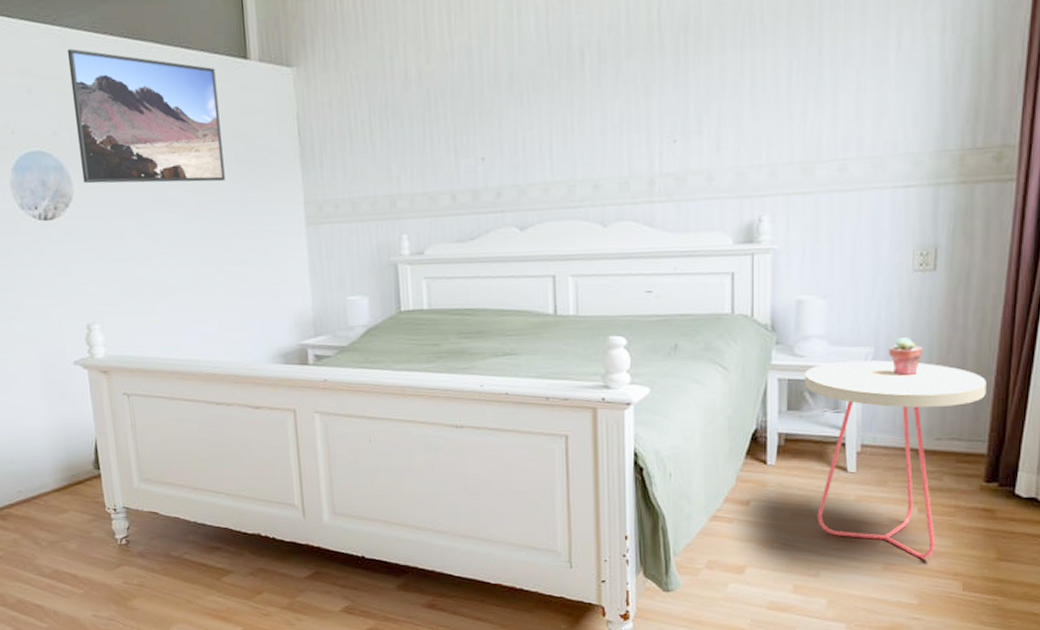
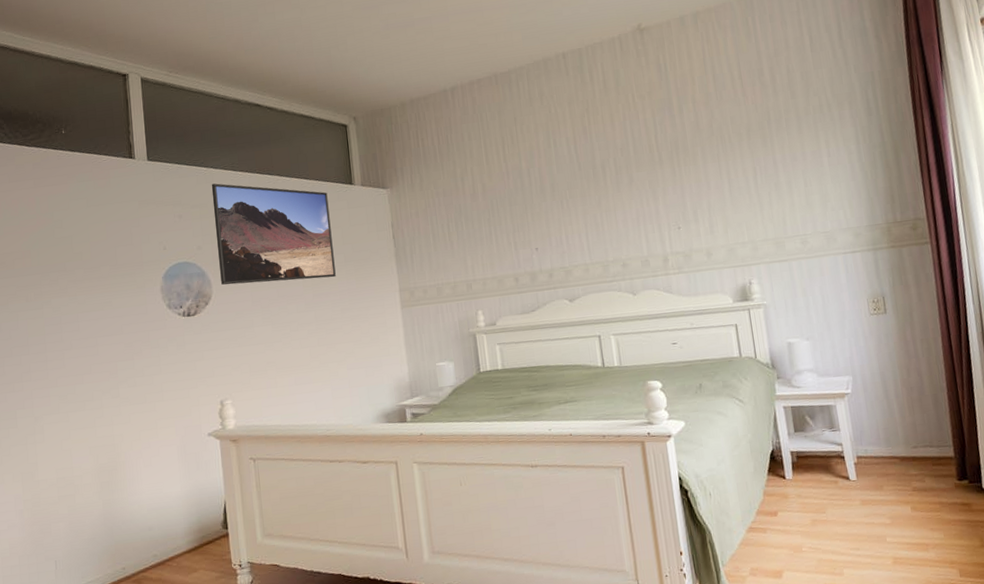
side table: present [804,360,987,559] -> none [803,386,943,551]
potted succulent: present [888,337,924,377] -> none [862,366,890,398]

